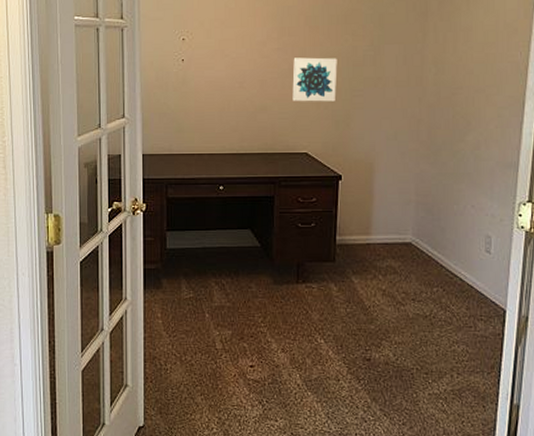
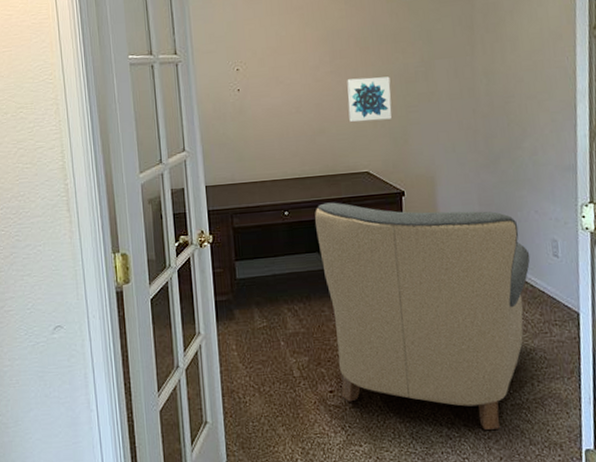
chair: none [250,180,462,416] -> present [315,202,530,430]

